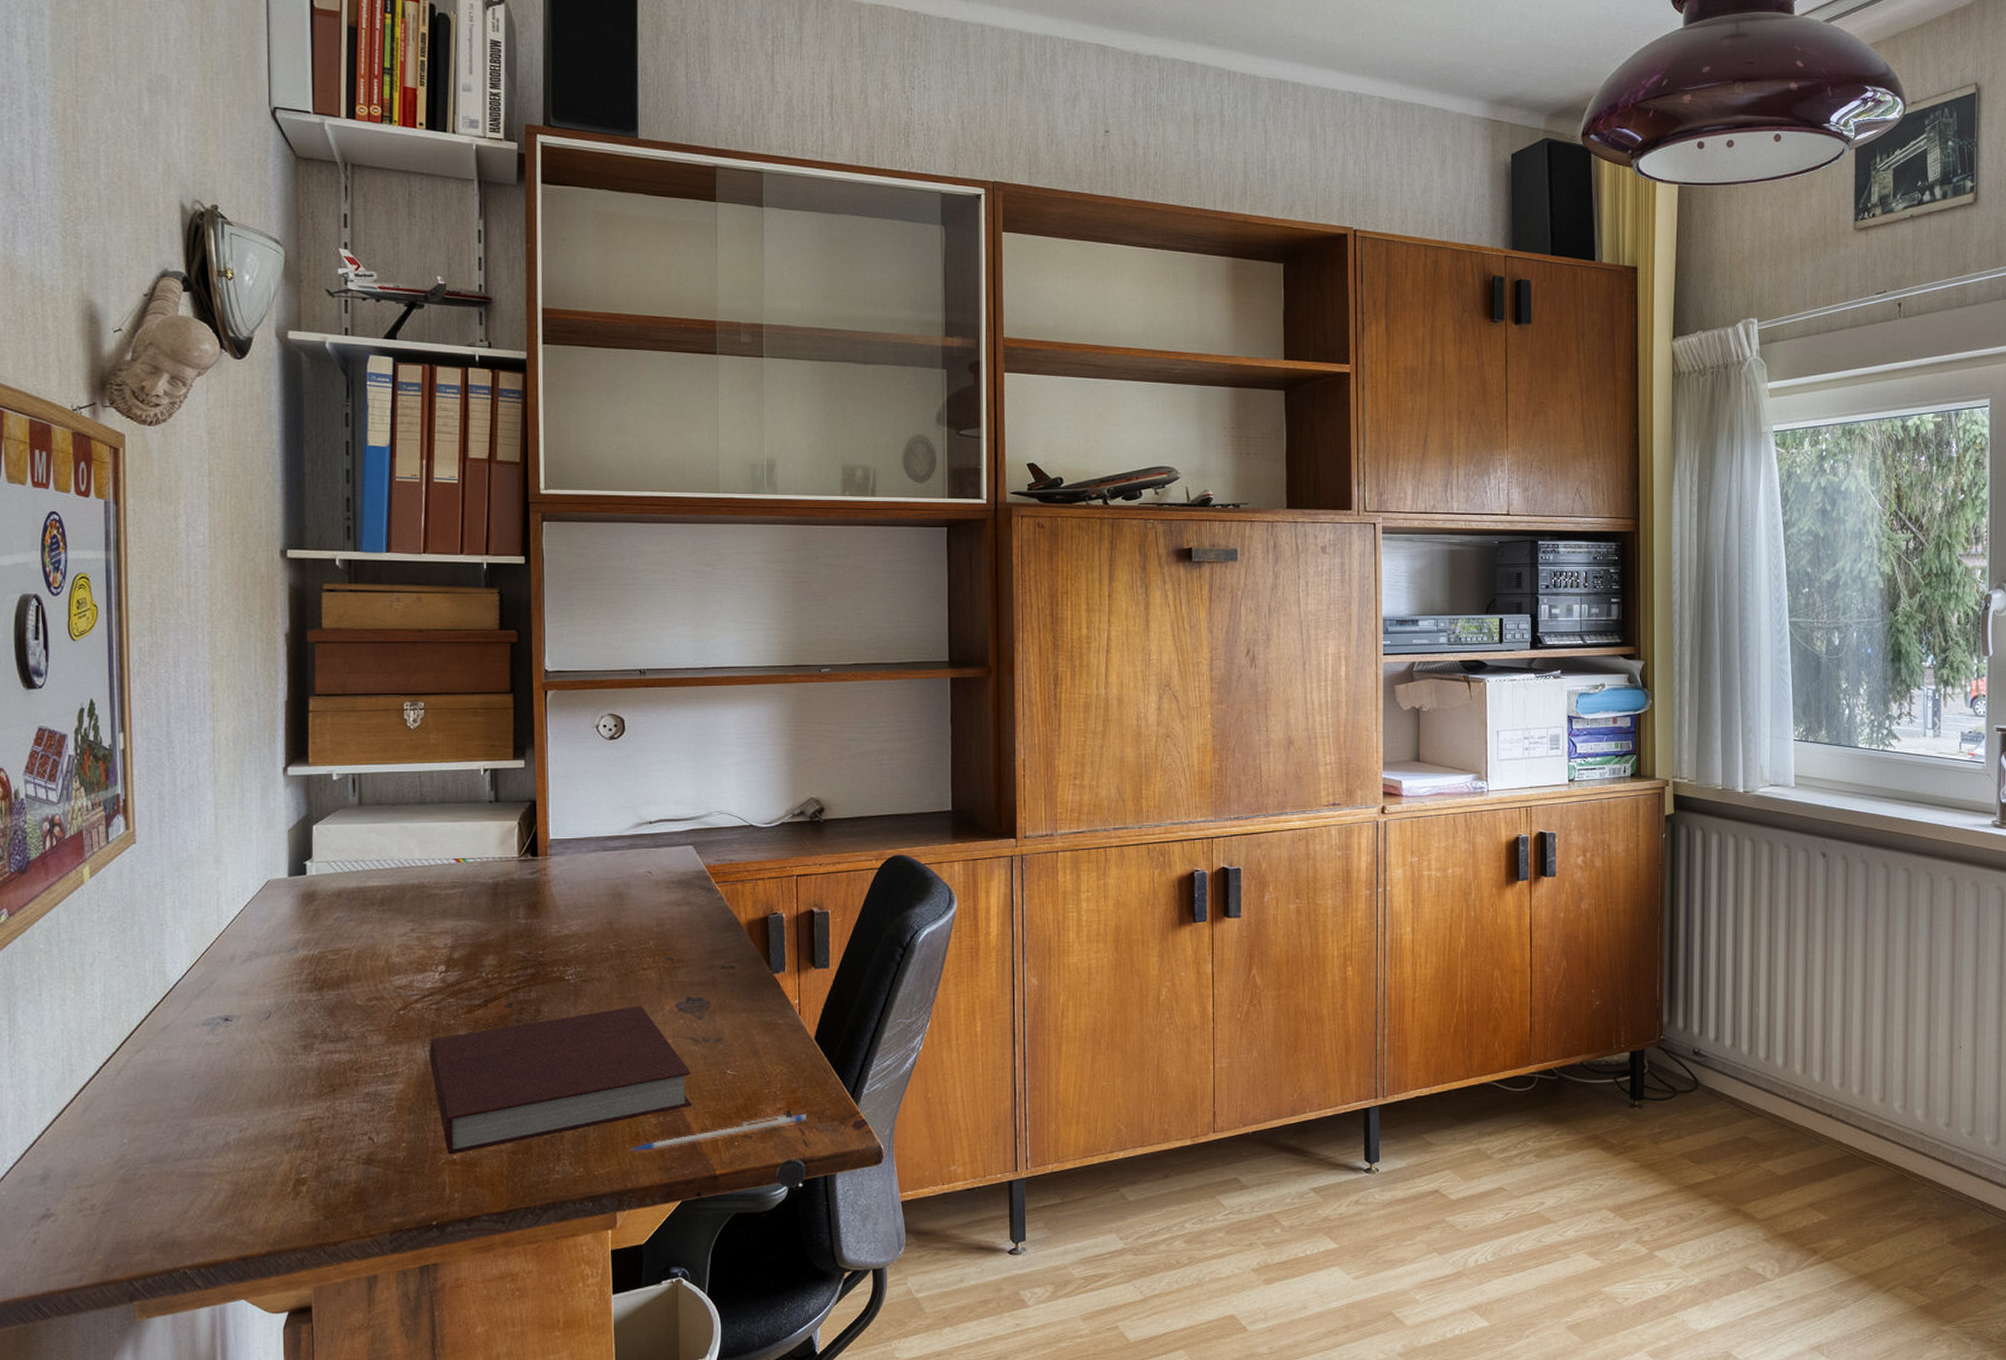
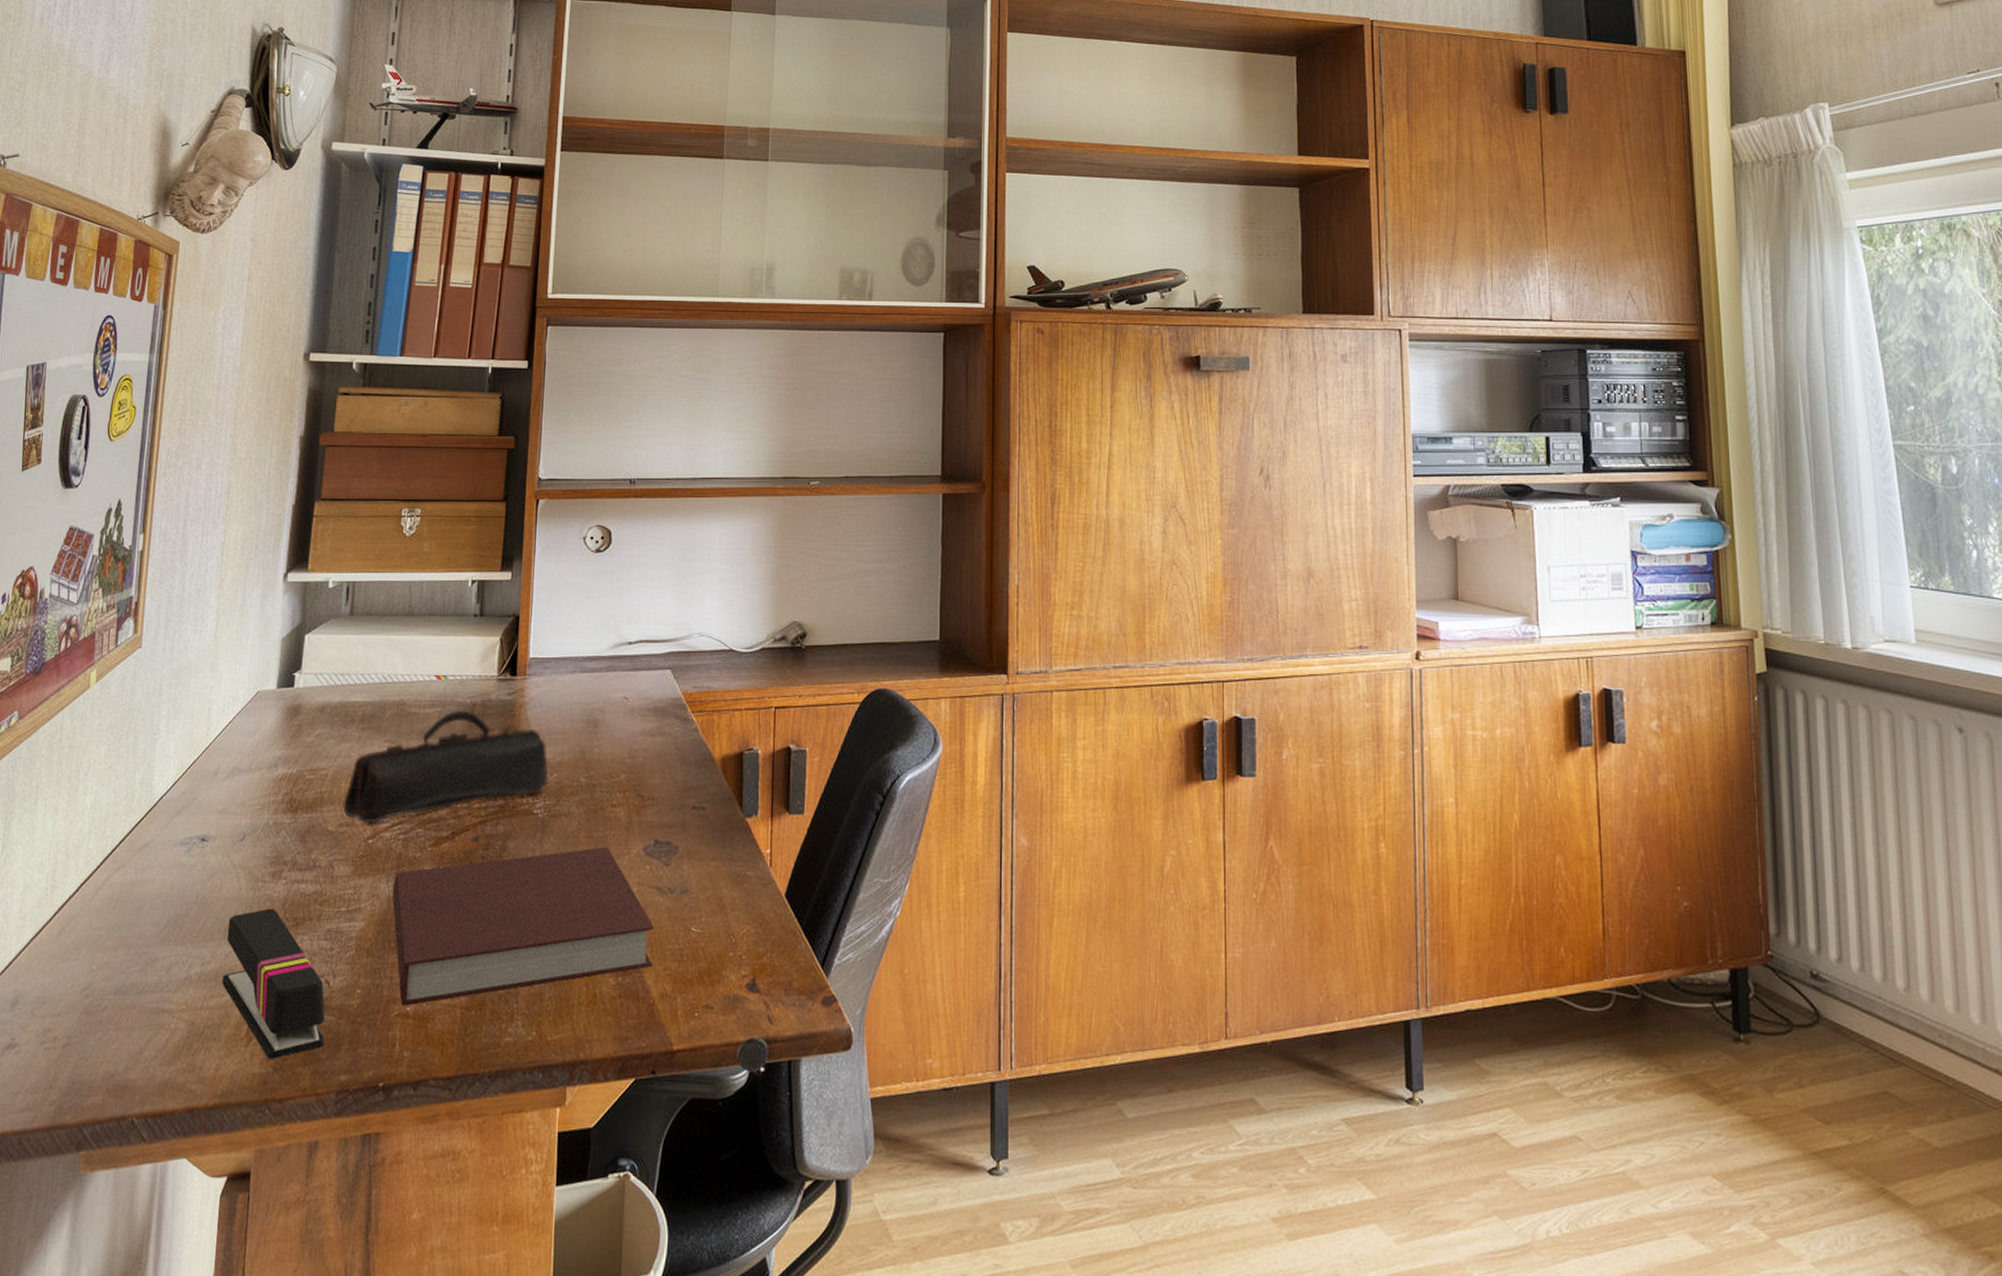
stapler: none [262,1077,374,1210] -> present [222,908,325,1060]
pencil case: none [370,889,578,997] -> present [342,710,549,824]
pen: present [630,1113,807,1152] -> none [586,983,772,1016]

